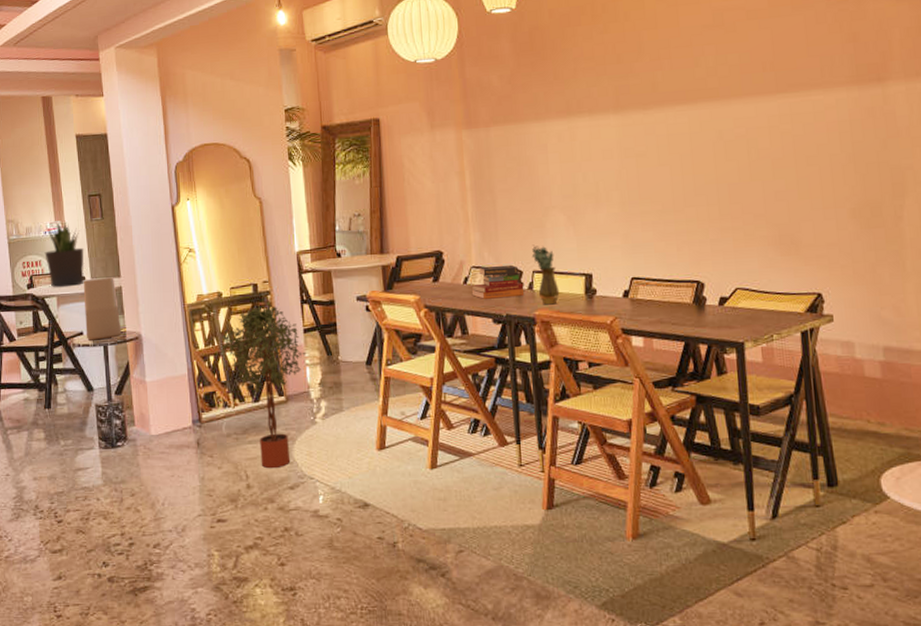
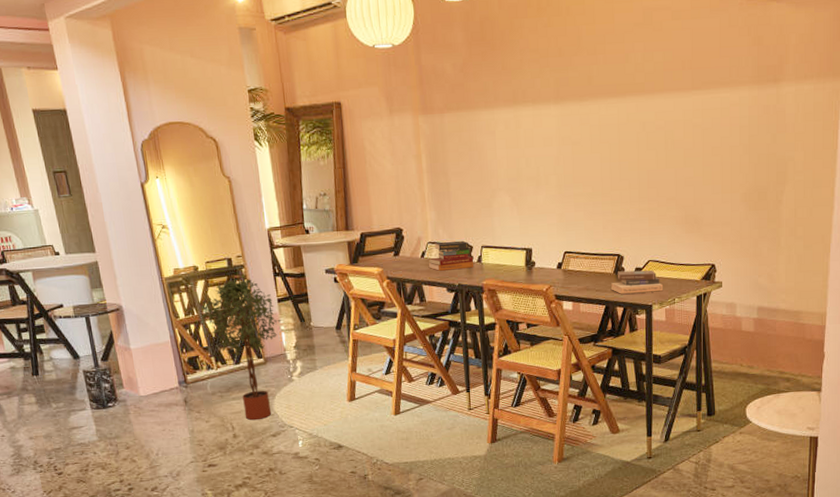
planter: present [44,221,85,288] -> none [12,198,59,263]
vase: present [83,277,122,341] -> none [57,252,102,312]
vase: present [531,244,560,305] -> none [480,223,504,276]
books: none [689,299,758,329] -> present [610,270,664,294]

